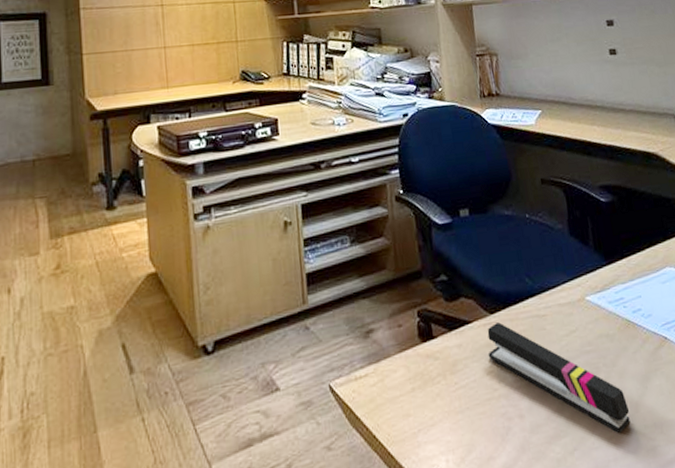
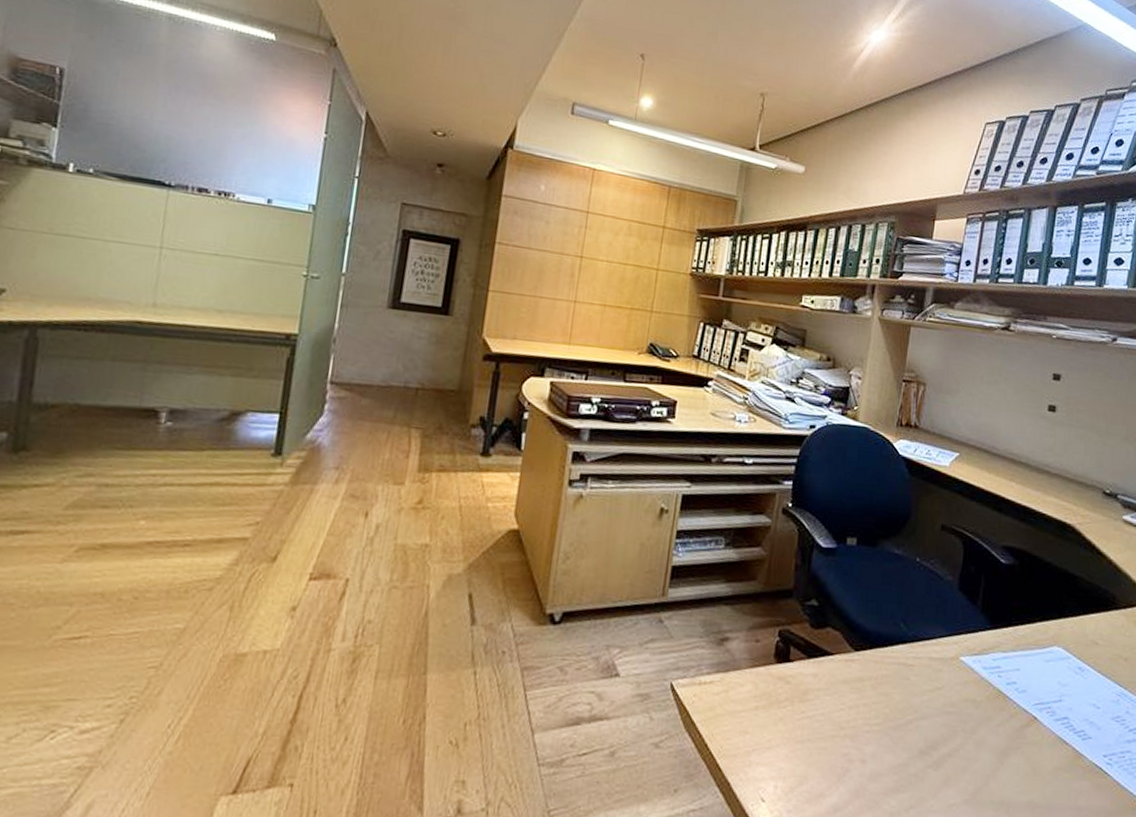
stapler: present [487,322,630,434] -> none [842,661,979,803]

